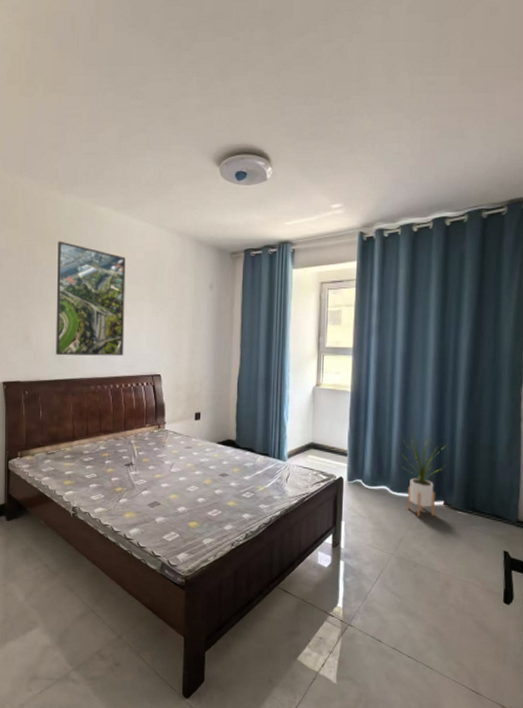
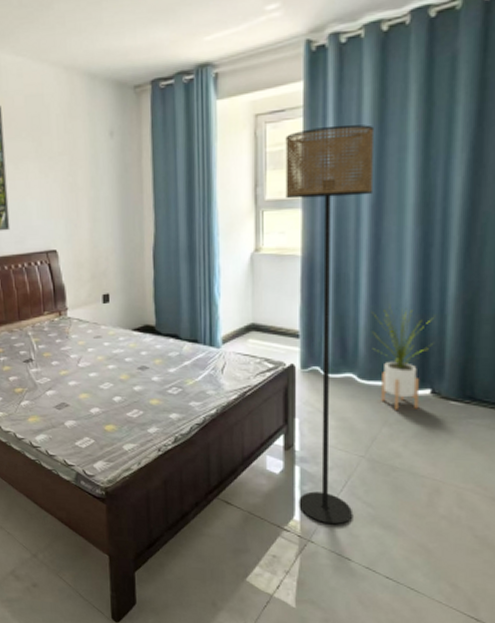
floor lamp: none [341,295,406,611] -> present [285,124,374,525]

